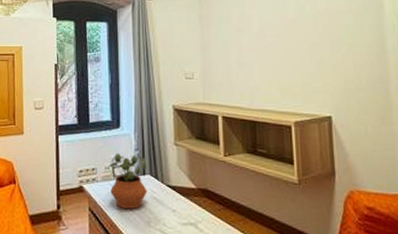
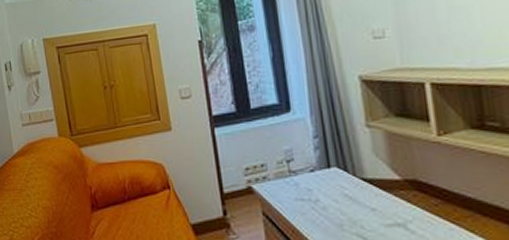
potted plant: present [110,153,147,209] -> none [282,142,336,210]

